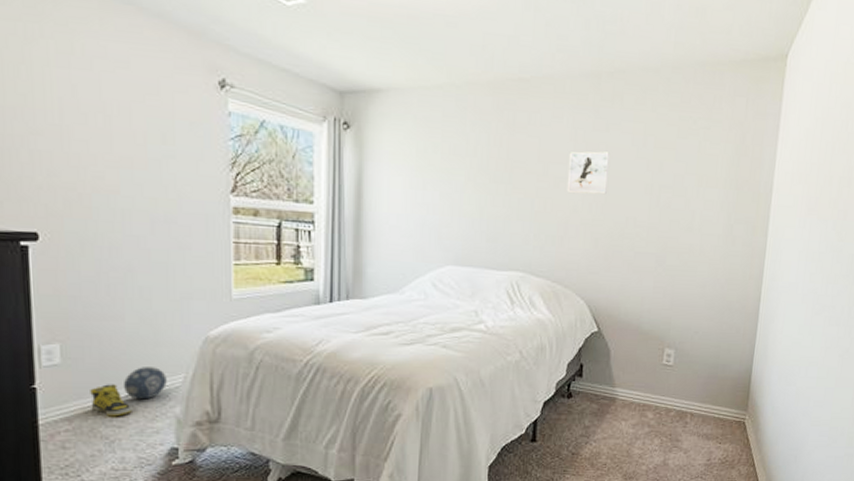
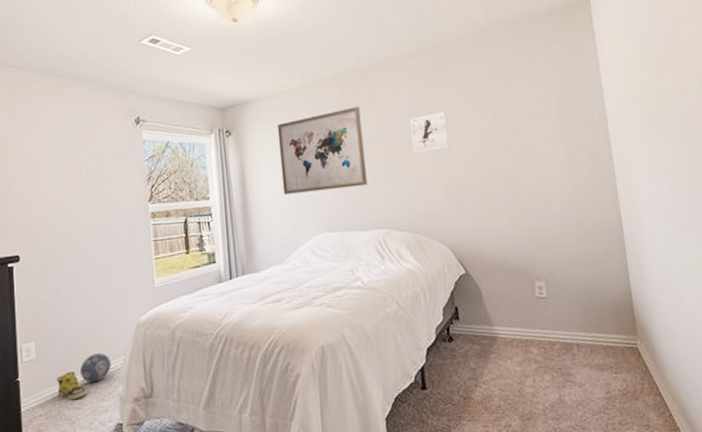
wall art: none [408,124,514,220] -> present [277,106,368,195]

